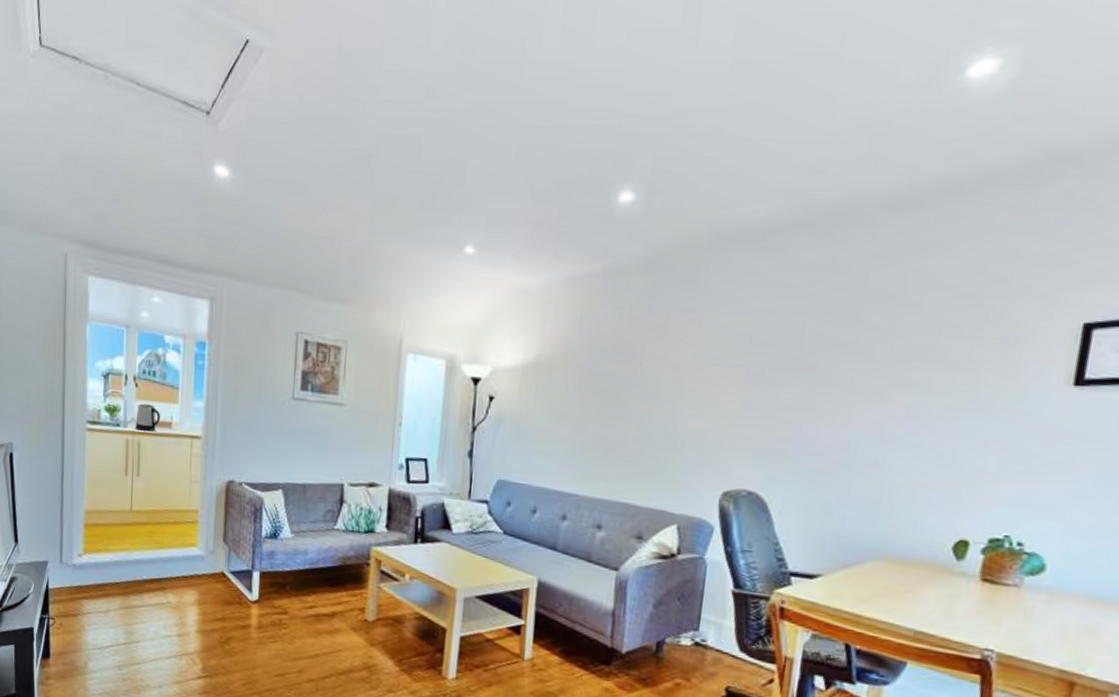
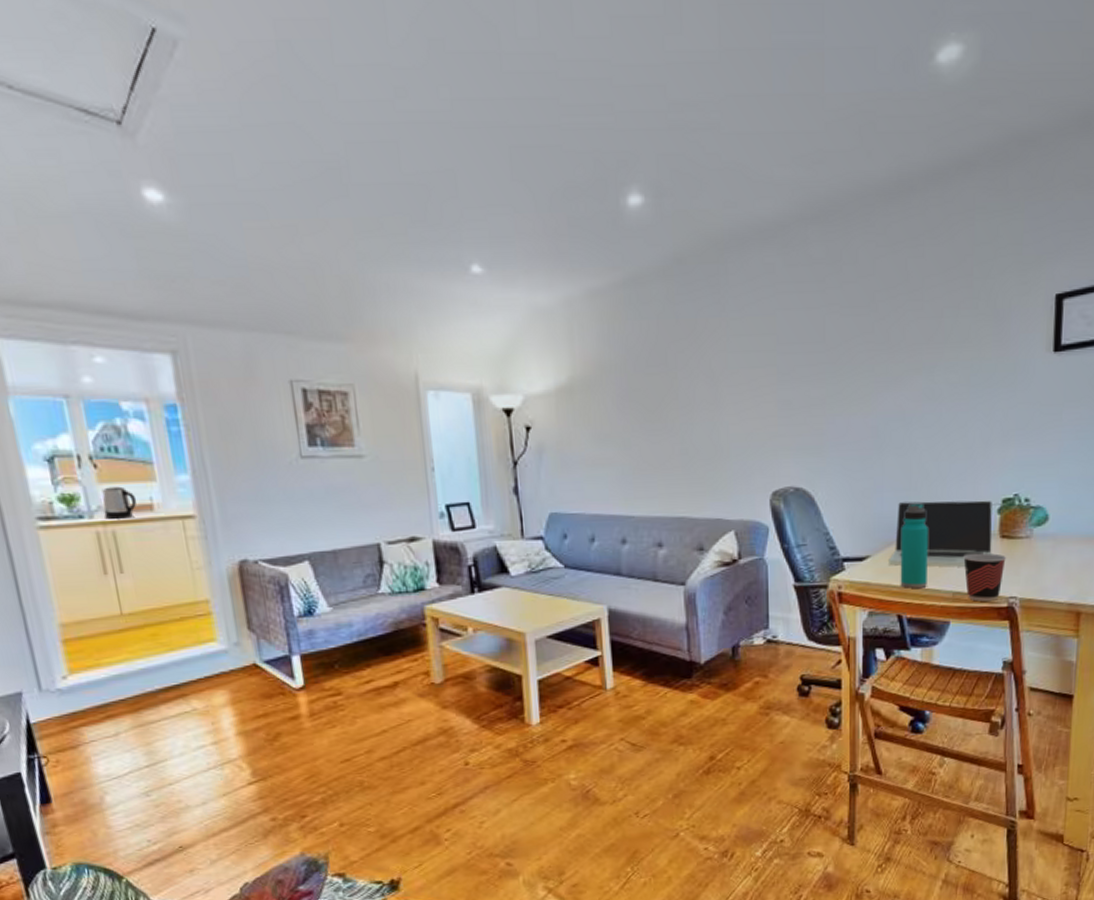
laptop: none [842,524,976,605] -> present [889,500,992,567]
water bottle: none [852,527,894,620] -> present [900,503,928,588]
cup: none [931,591,987,651] -> present [963,553,1007,602]

